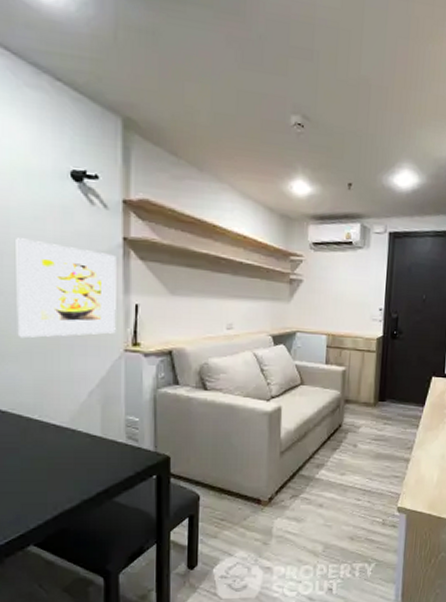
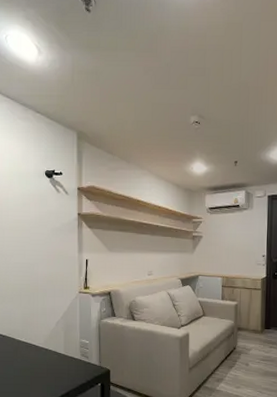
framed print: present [16,238,116,339] -> none [12,218,74,286]

